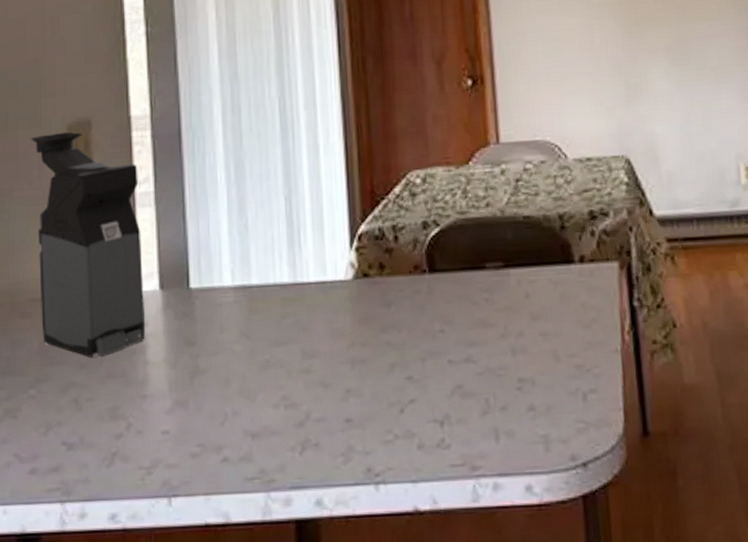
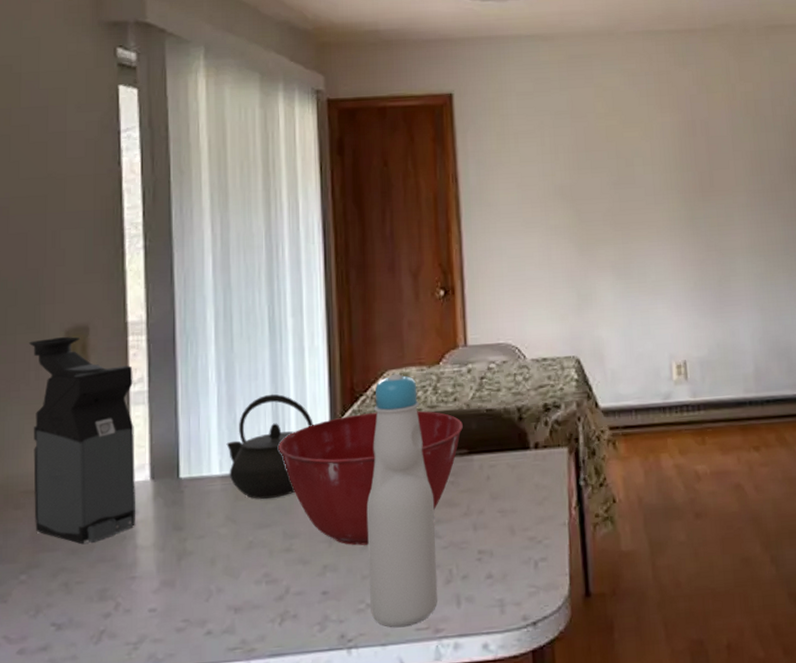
kettle: none [238,196,331,314] -> present [226,394,313,500]
mixing bowl: none [294,217,497,369] -> present [278,410,463,546]
bottle: none [391,174,474,463] -> present [366,373,438,628]

